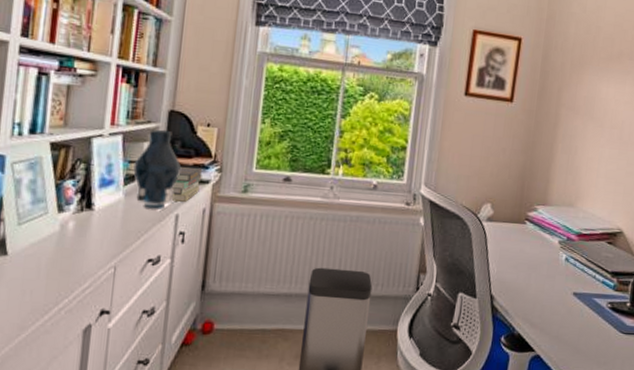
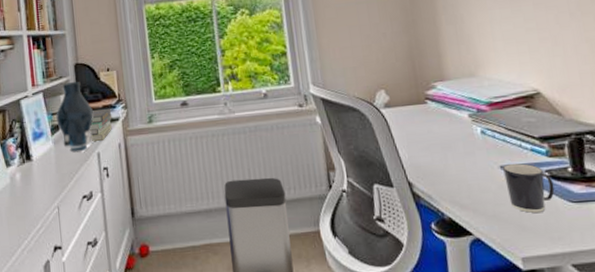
mug: none [573,291,613,338] -> present [502,163,555,213]

